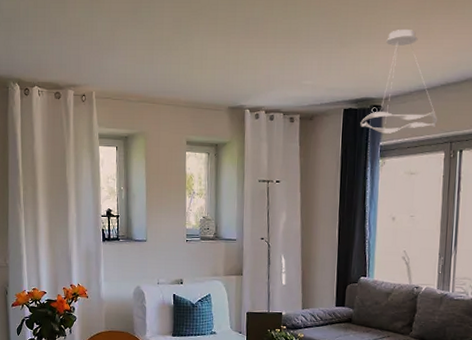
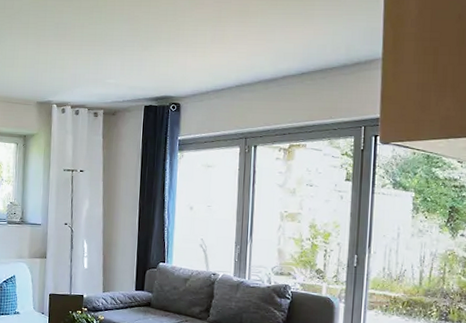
ceiling light: present [360,30,438,134] -> none [160,35,233,129]

